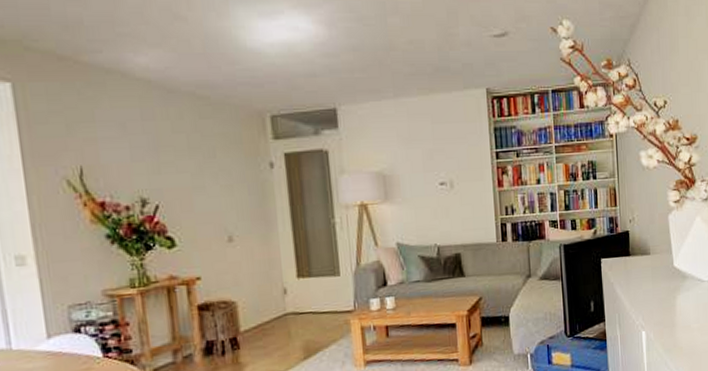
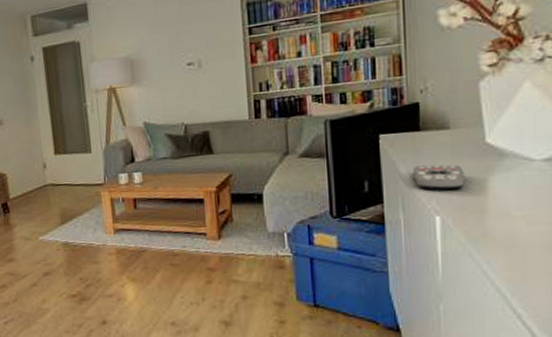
remote control: none [626,285,661,308] -> present [413,164,465,190]

